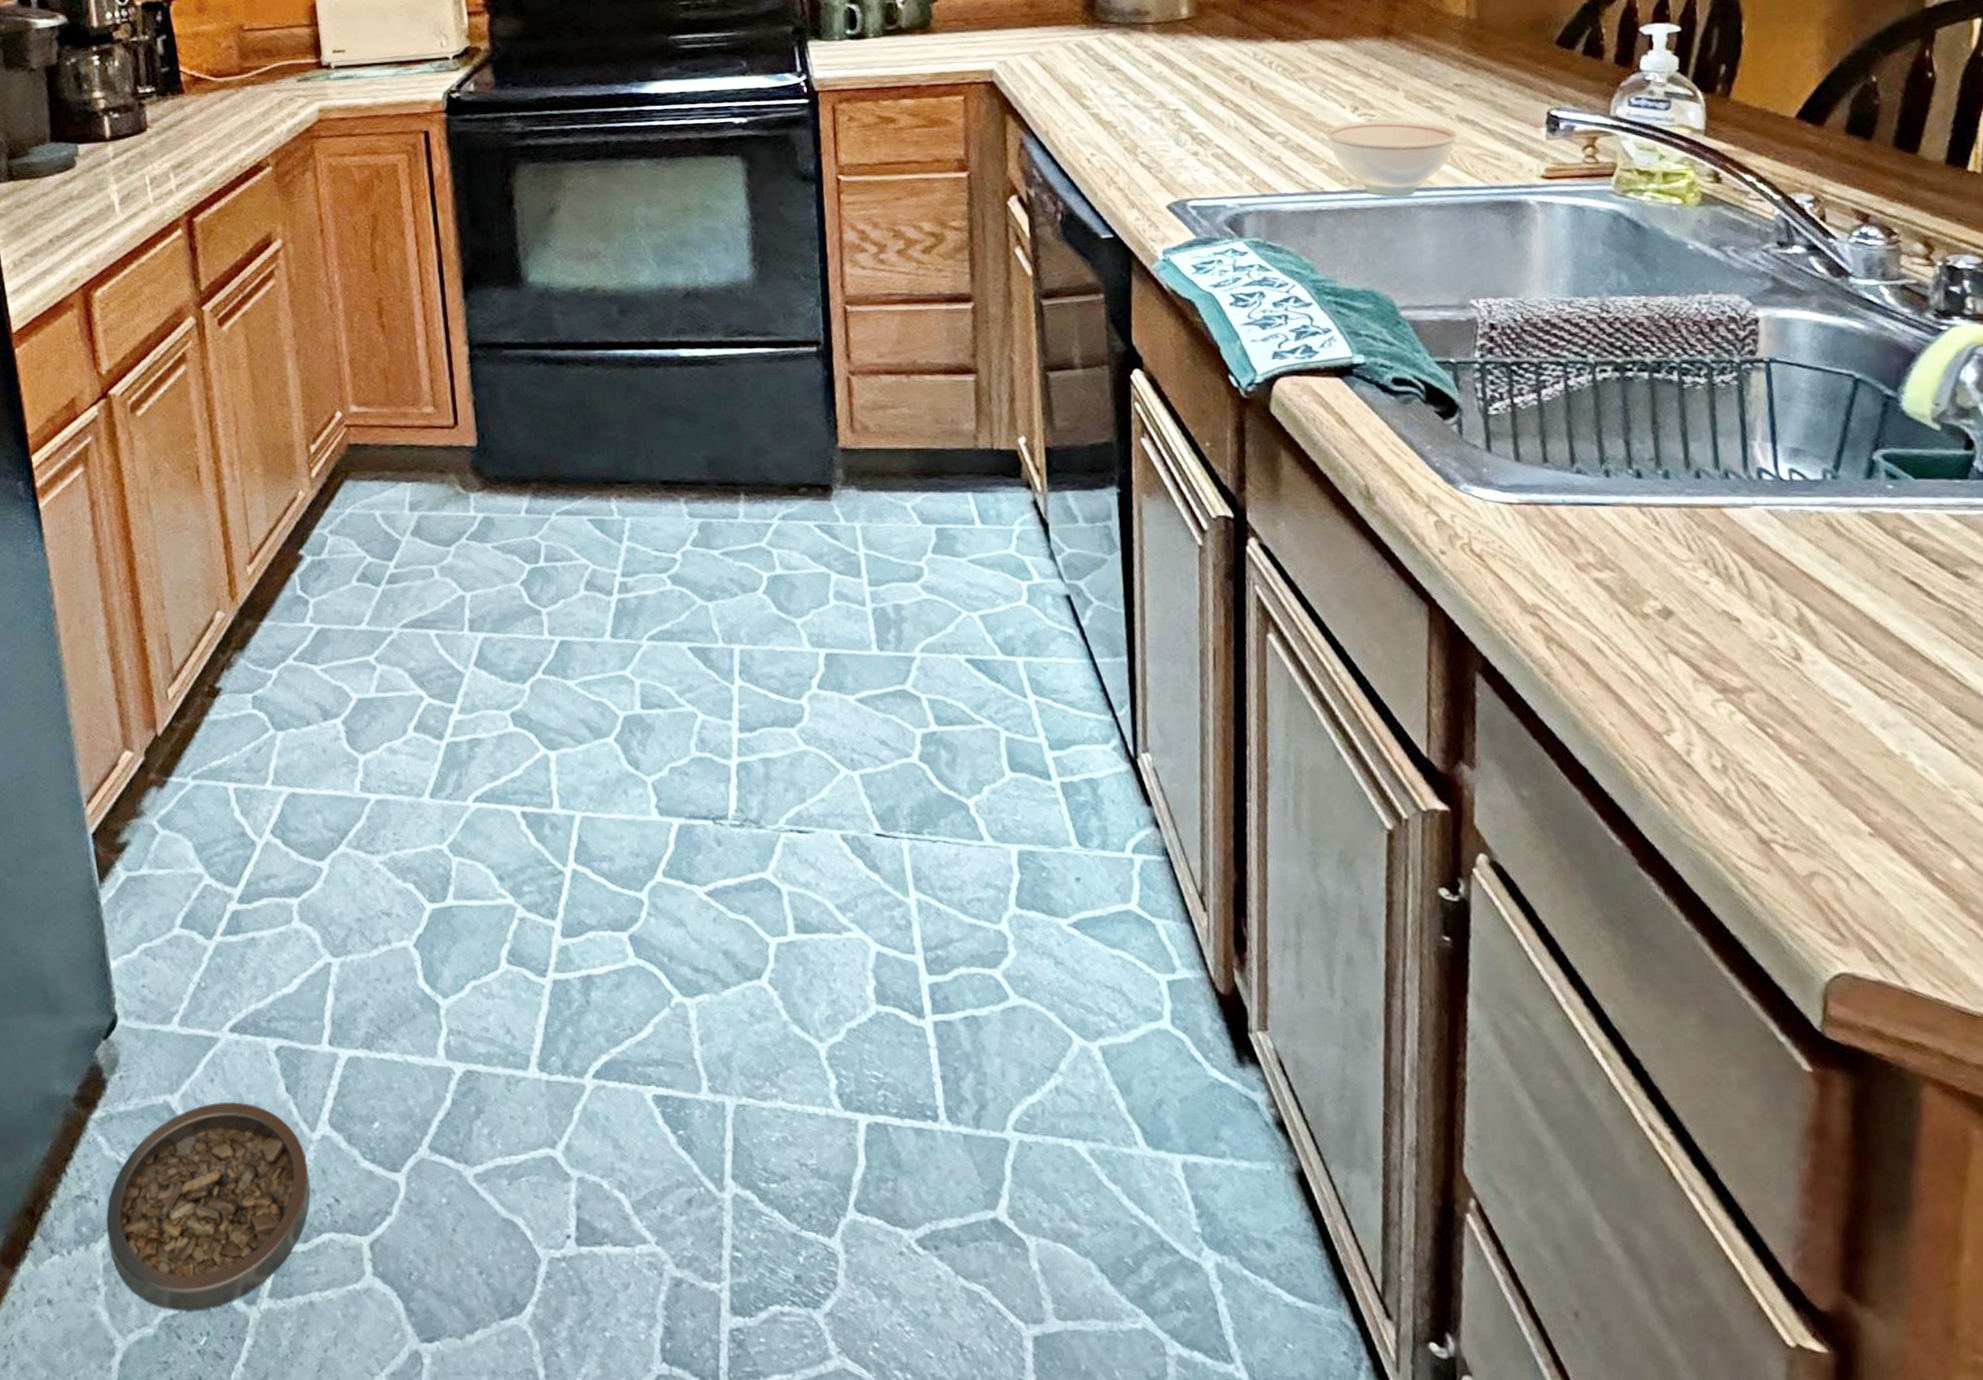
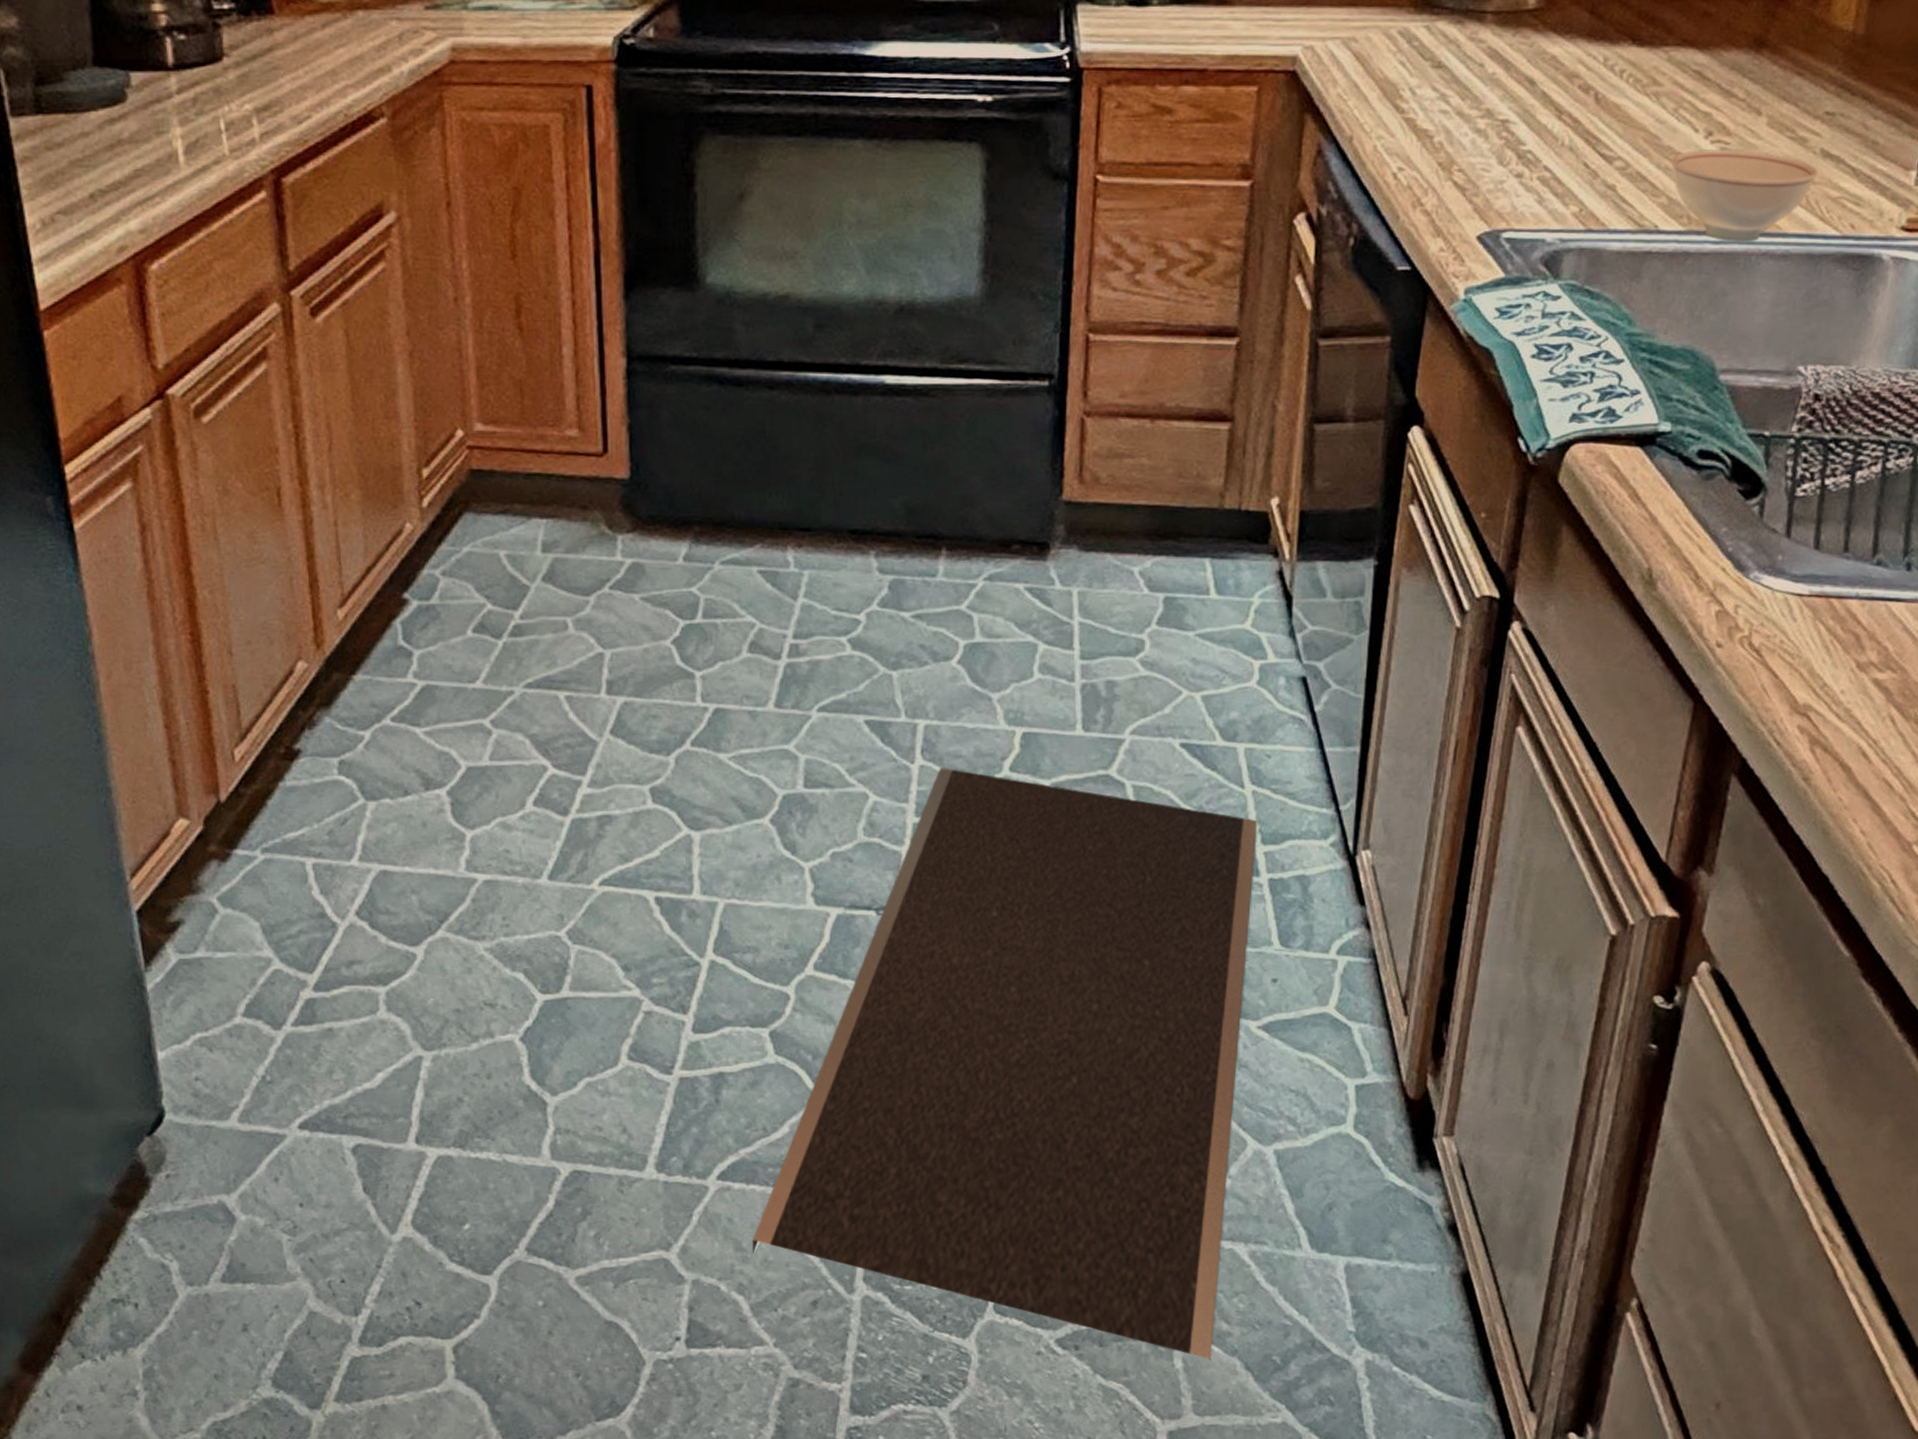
pet bowl: present [106,1101,311,1312] -> none [148,1201,388,1416]
door mat: none [628,687,1066,1261] -> present [753,768,1258,1359]

